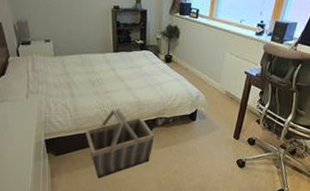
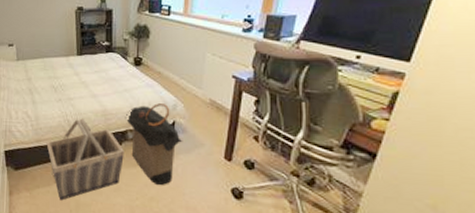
laundry hamper: none [155,95,203,162] -> present [125,103,183,186]

